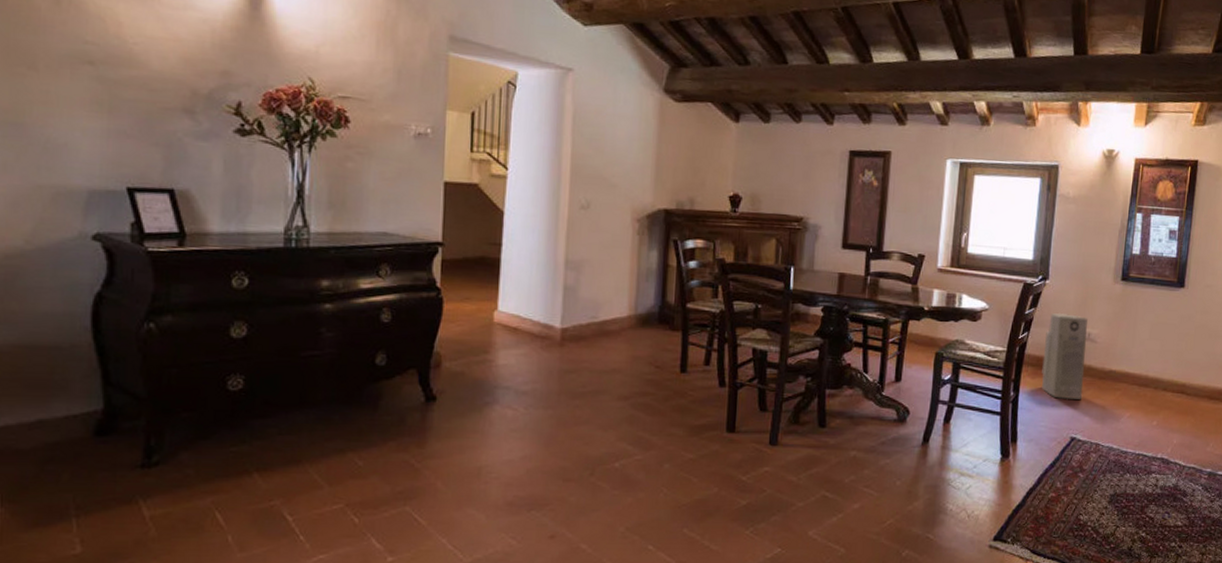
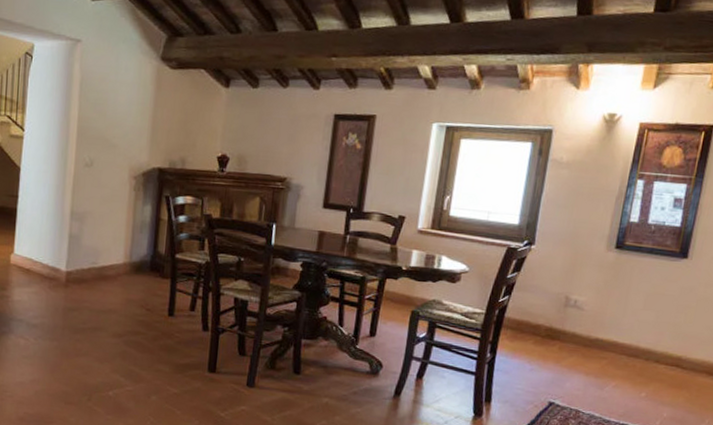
air purifier: present [1042,312,1088,400] -> none [521,278,575,365]

